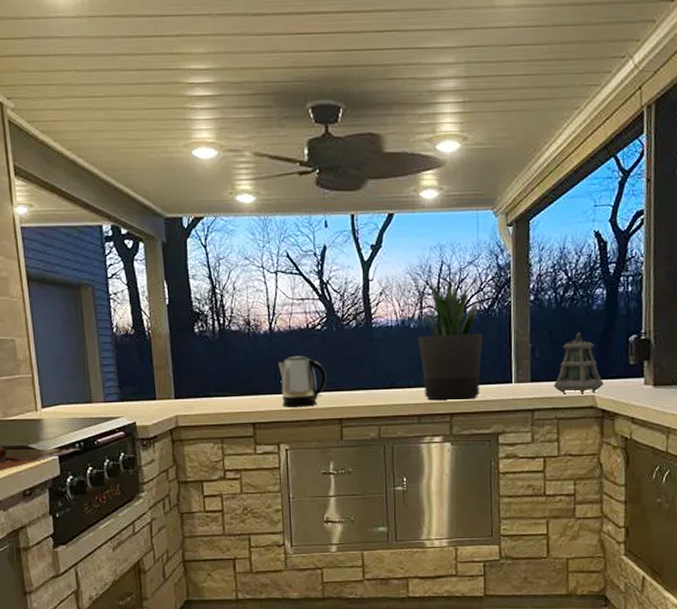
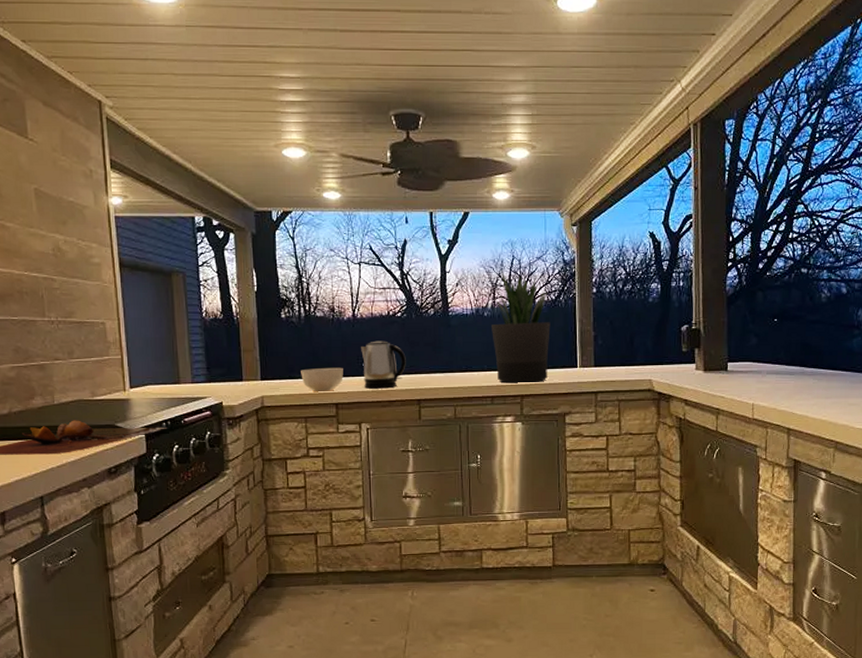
bowl: none [216,384,261,412] -> present [301,367,343,392]
lantern: present [553,332,604,394] -> none [614,322,659,378]

